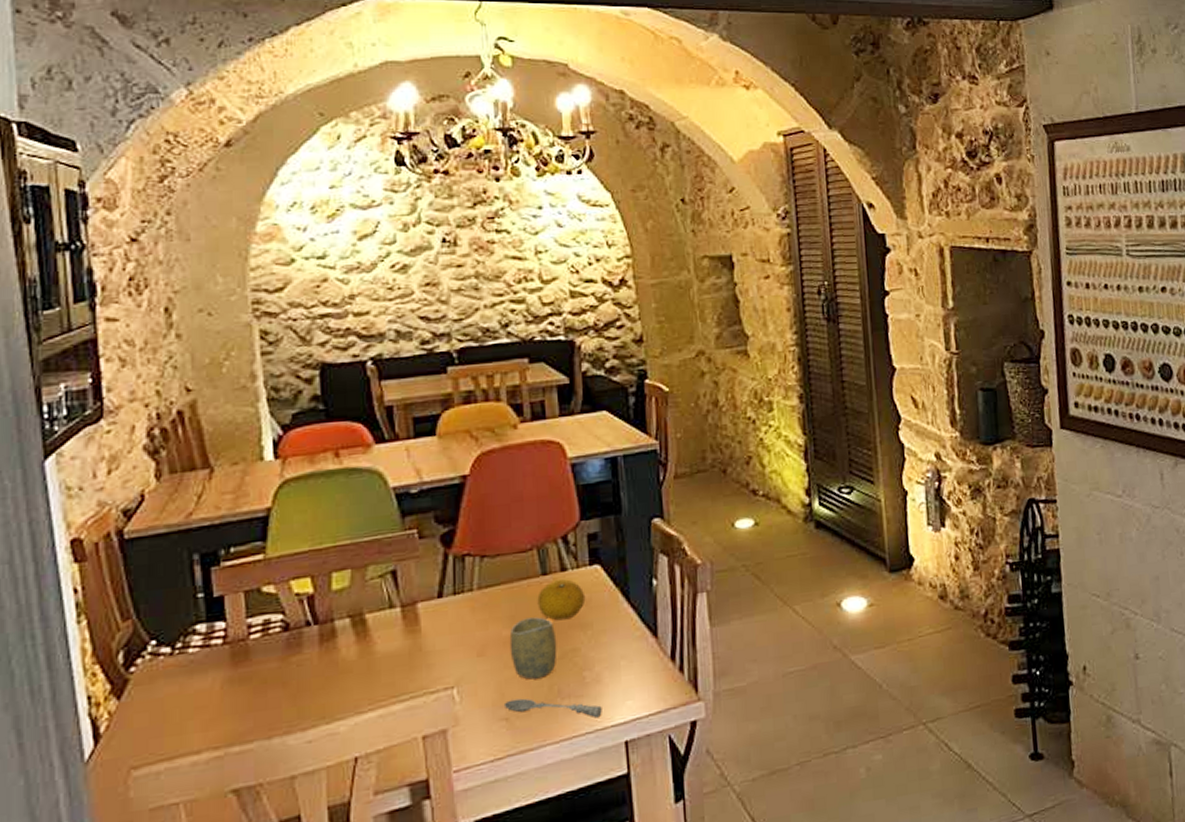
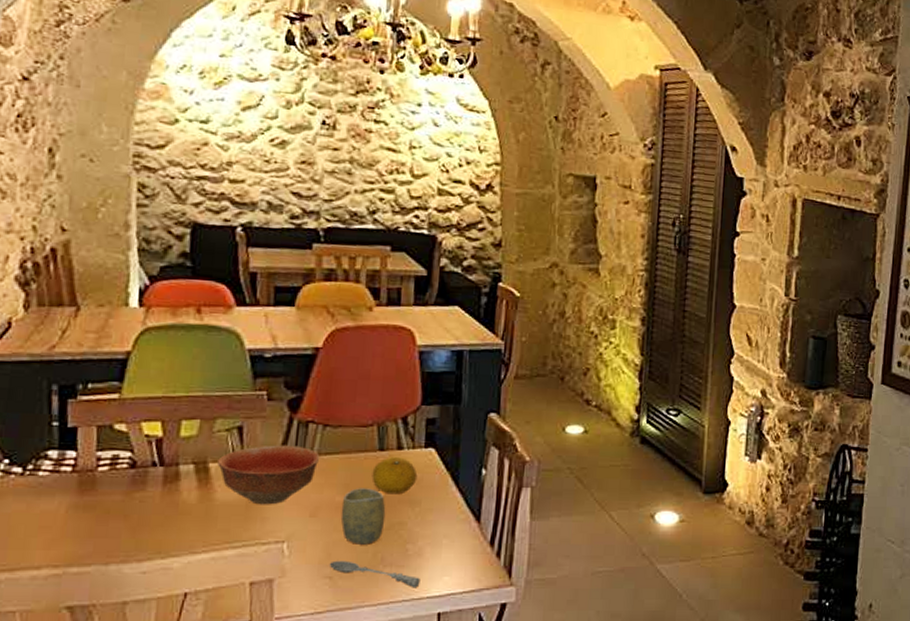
bowl: none [374,582,481,652] -> present [217,445,320,505]

